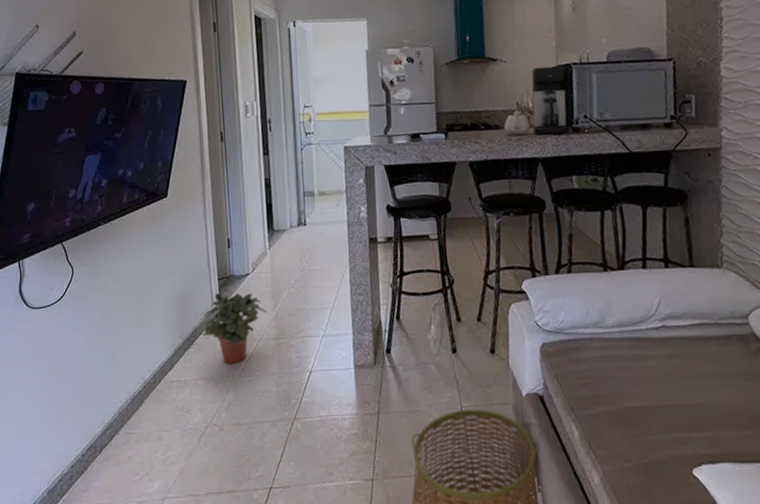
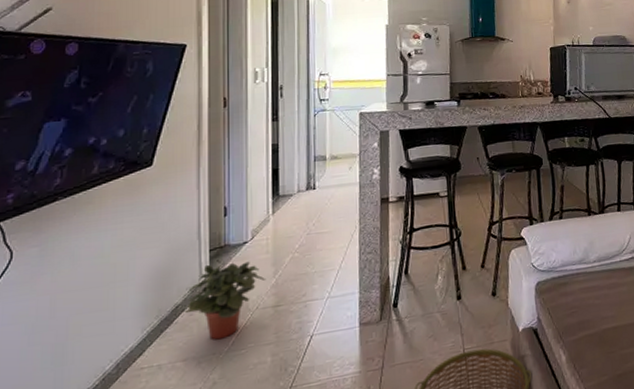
teapot: present [504,111,531,136] -> none [509,83,532,104]
coffee maker: present [531,66,569,135] -> none [533,46,563,103]

